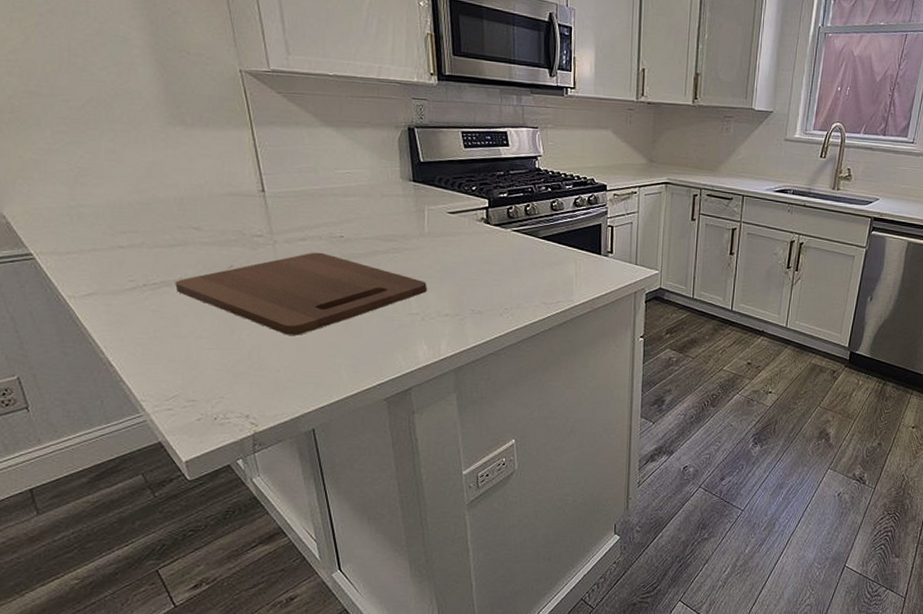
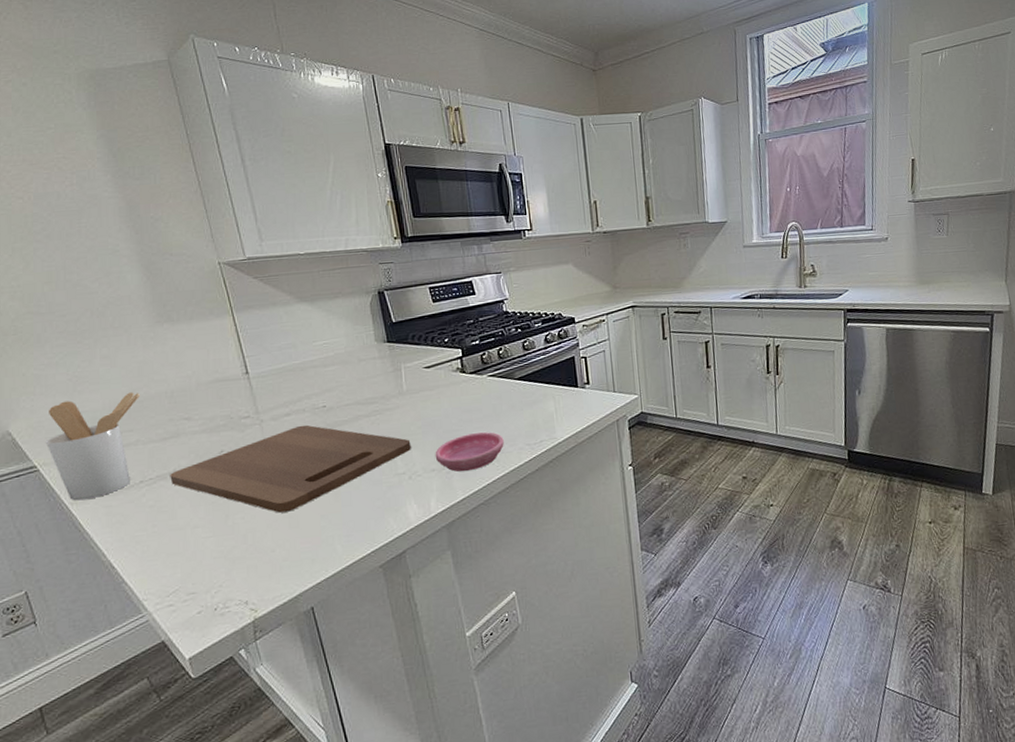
utensil holder: none [42,191,148,295] -> present [45,392,141,501]
saucer: none [450,285,521,321] -> present [435,432,504,472]

